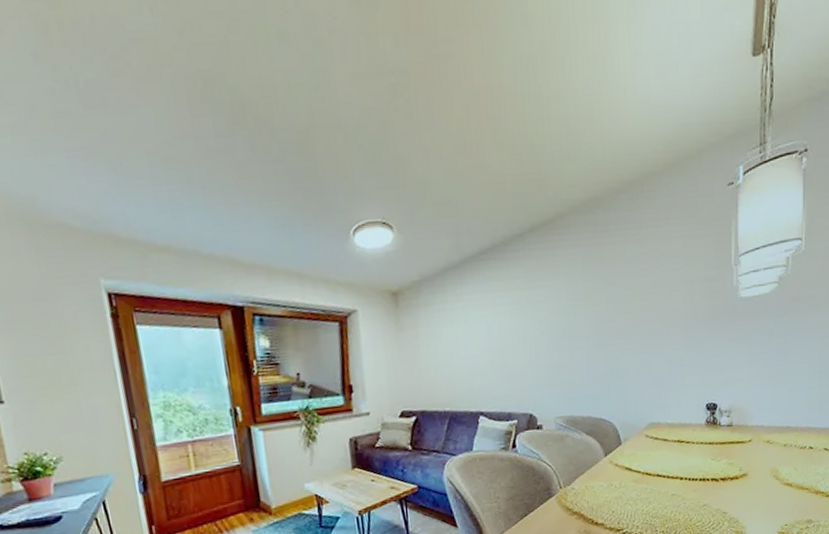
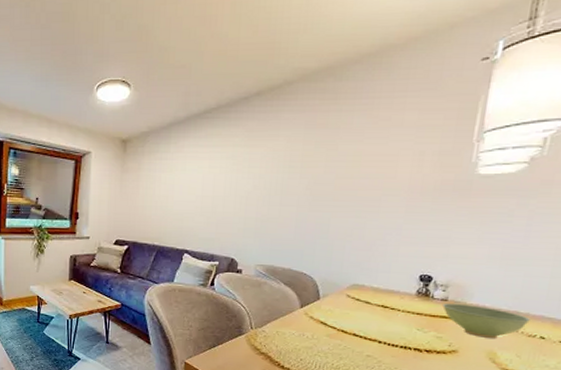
bowl: none [729,426,799,457] -> present [442,303,530,338]

